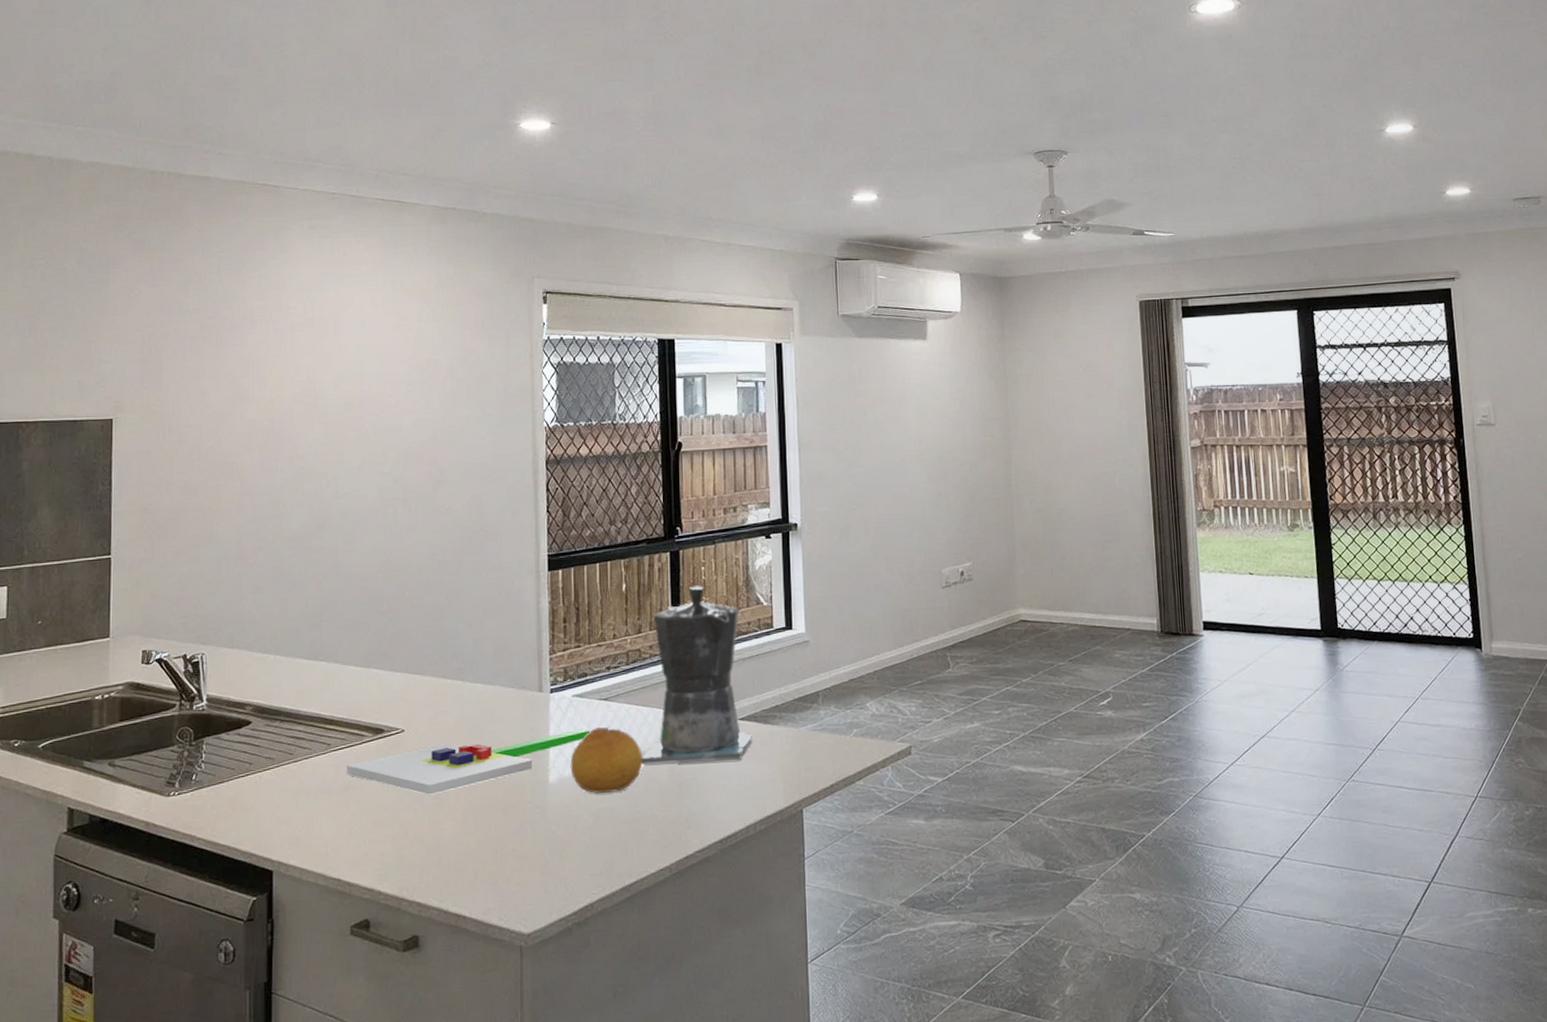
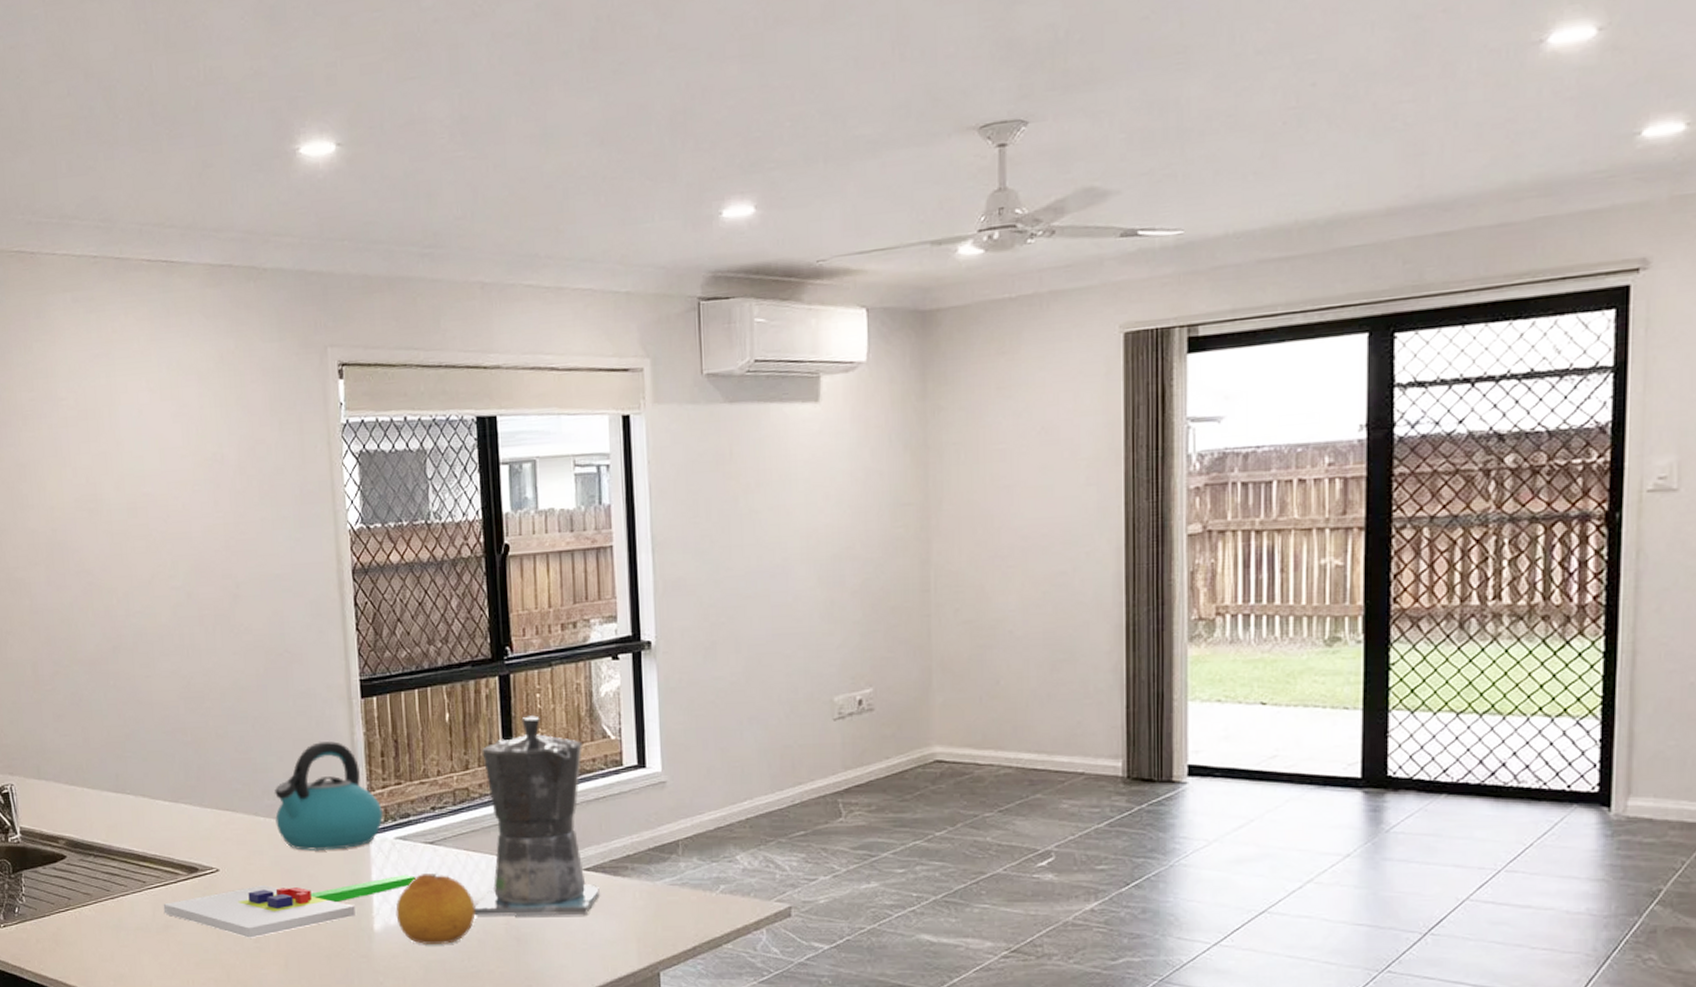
kettle: none [462,609,562,710] -> present [275,741,383,852]

